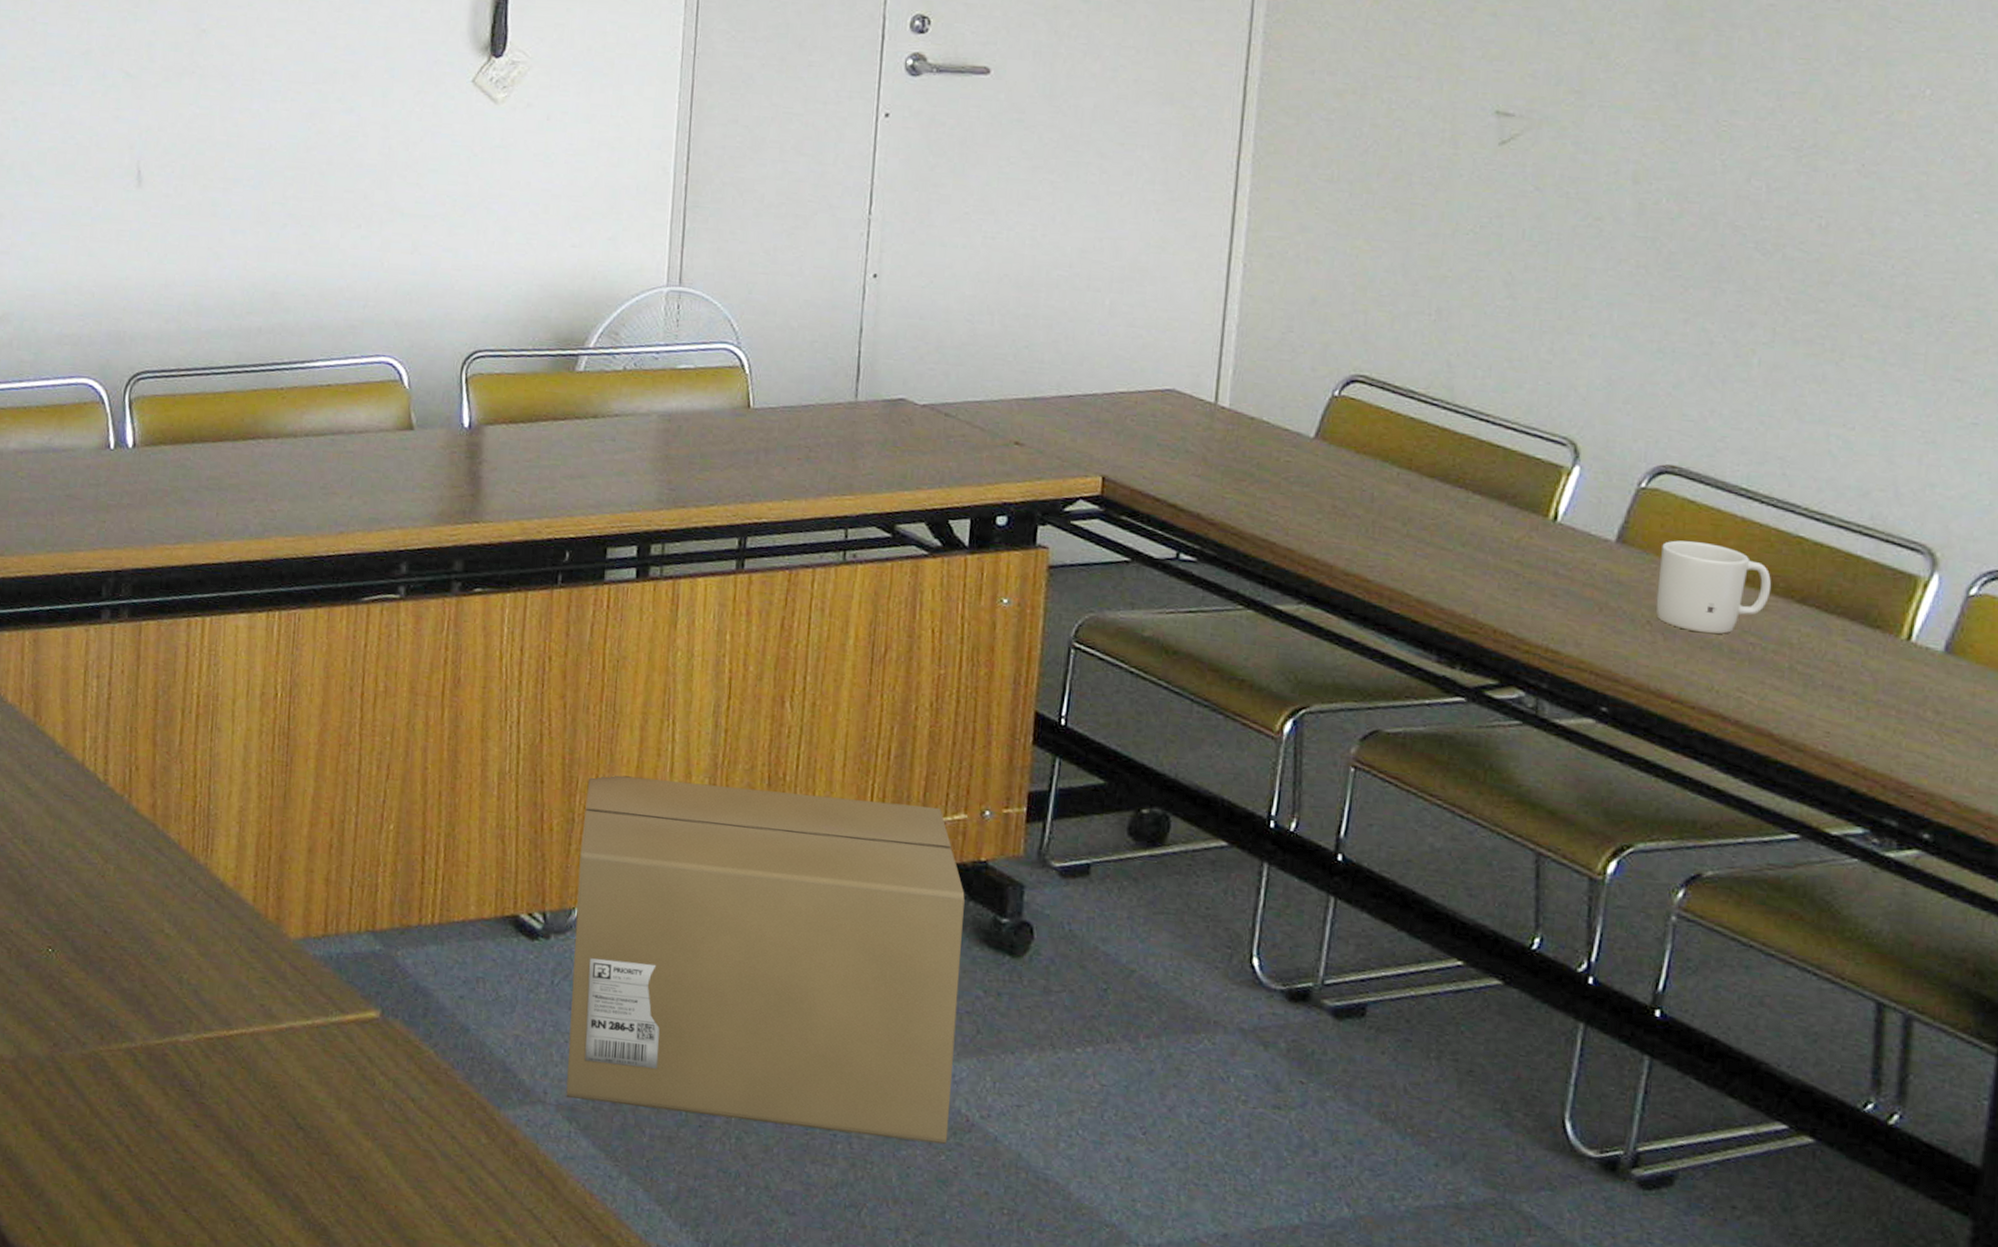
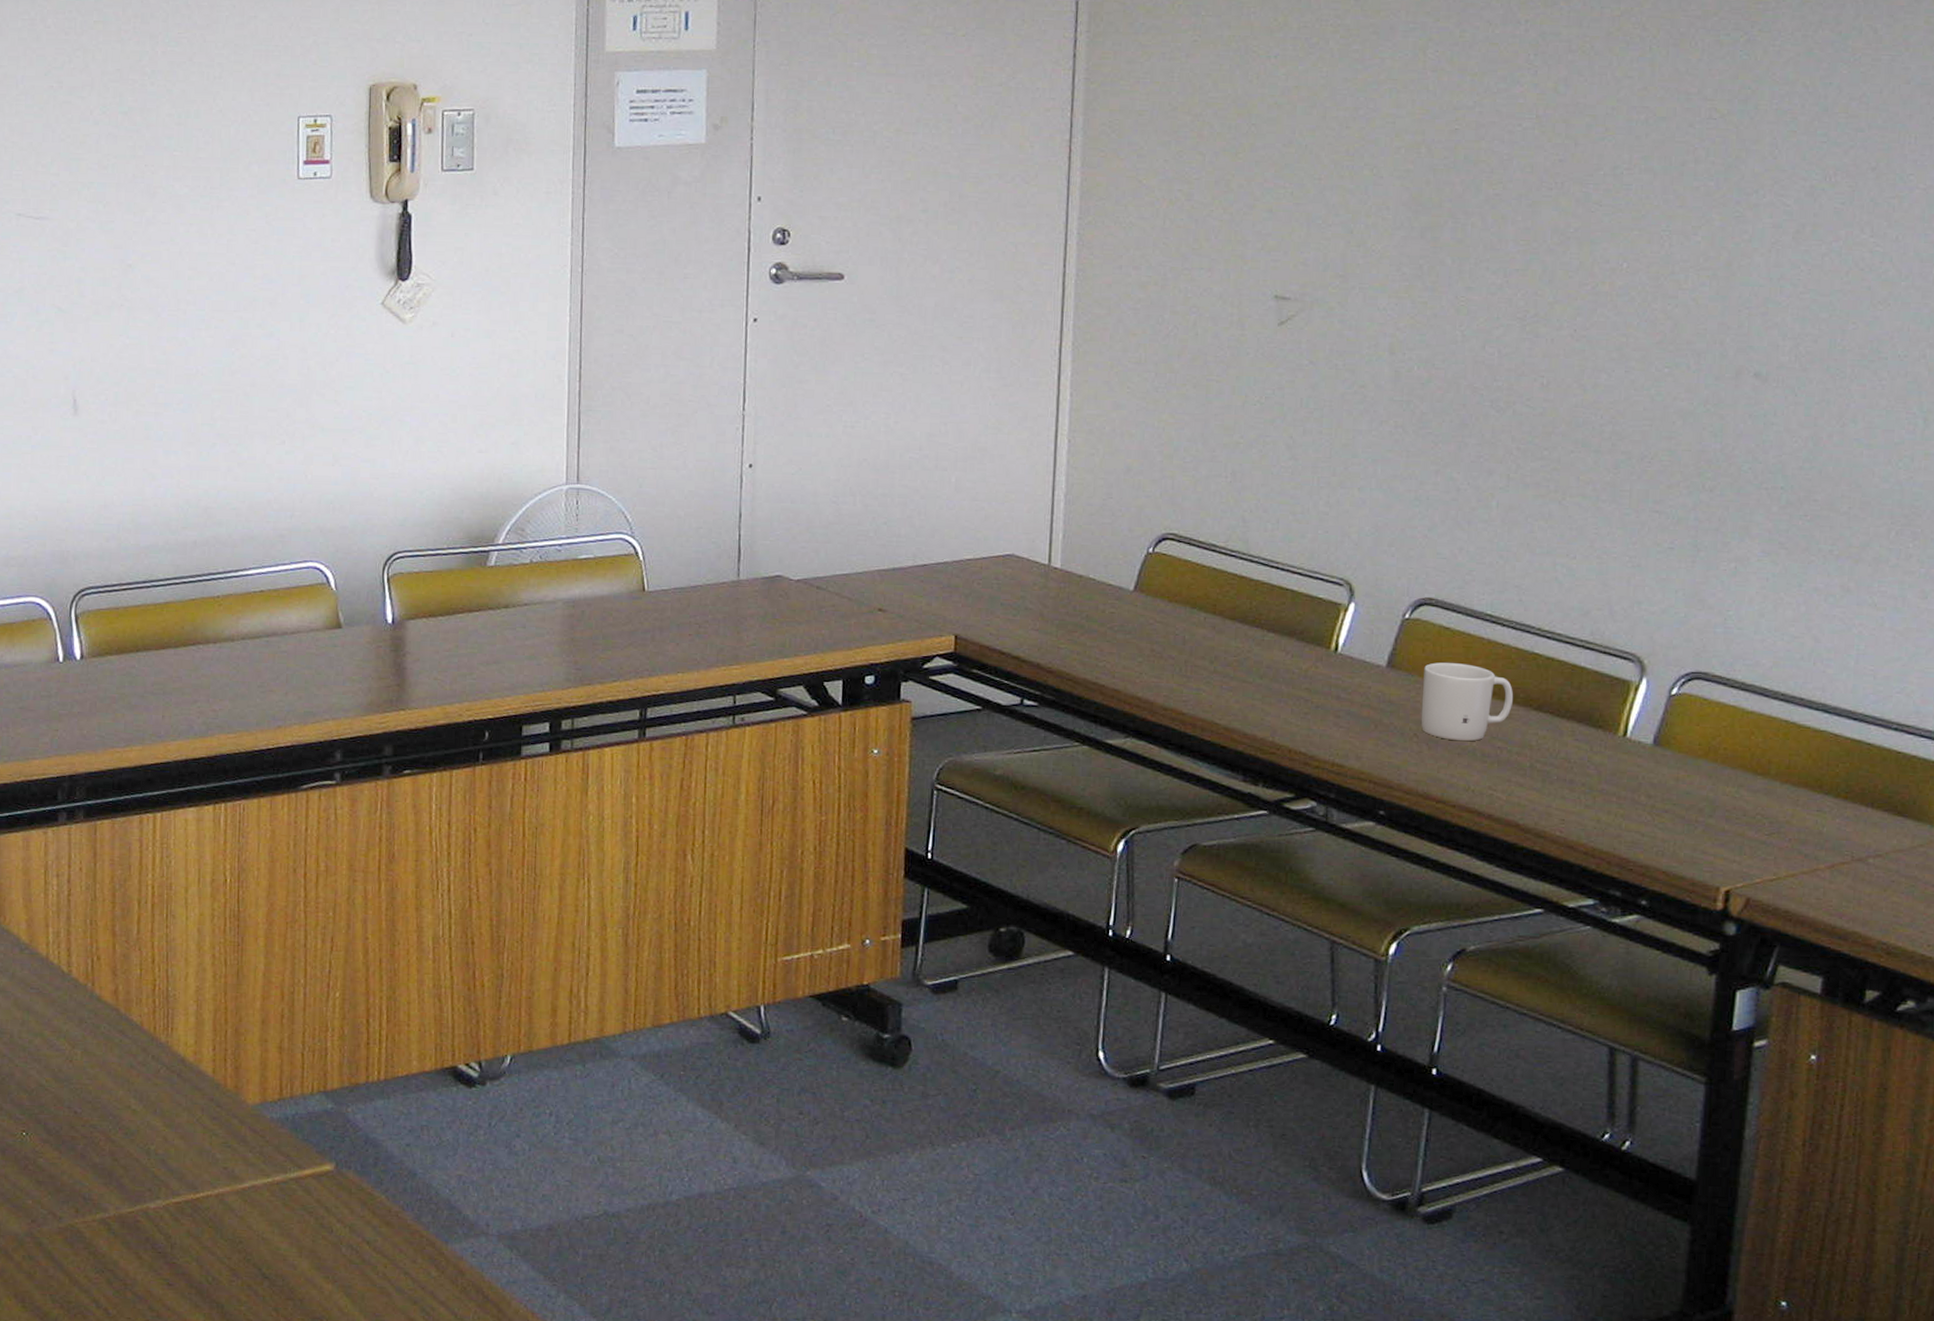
box: present [566,774,965,1145] -> none [506,931,851,1240]

